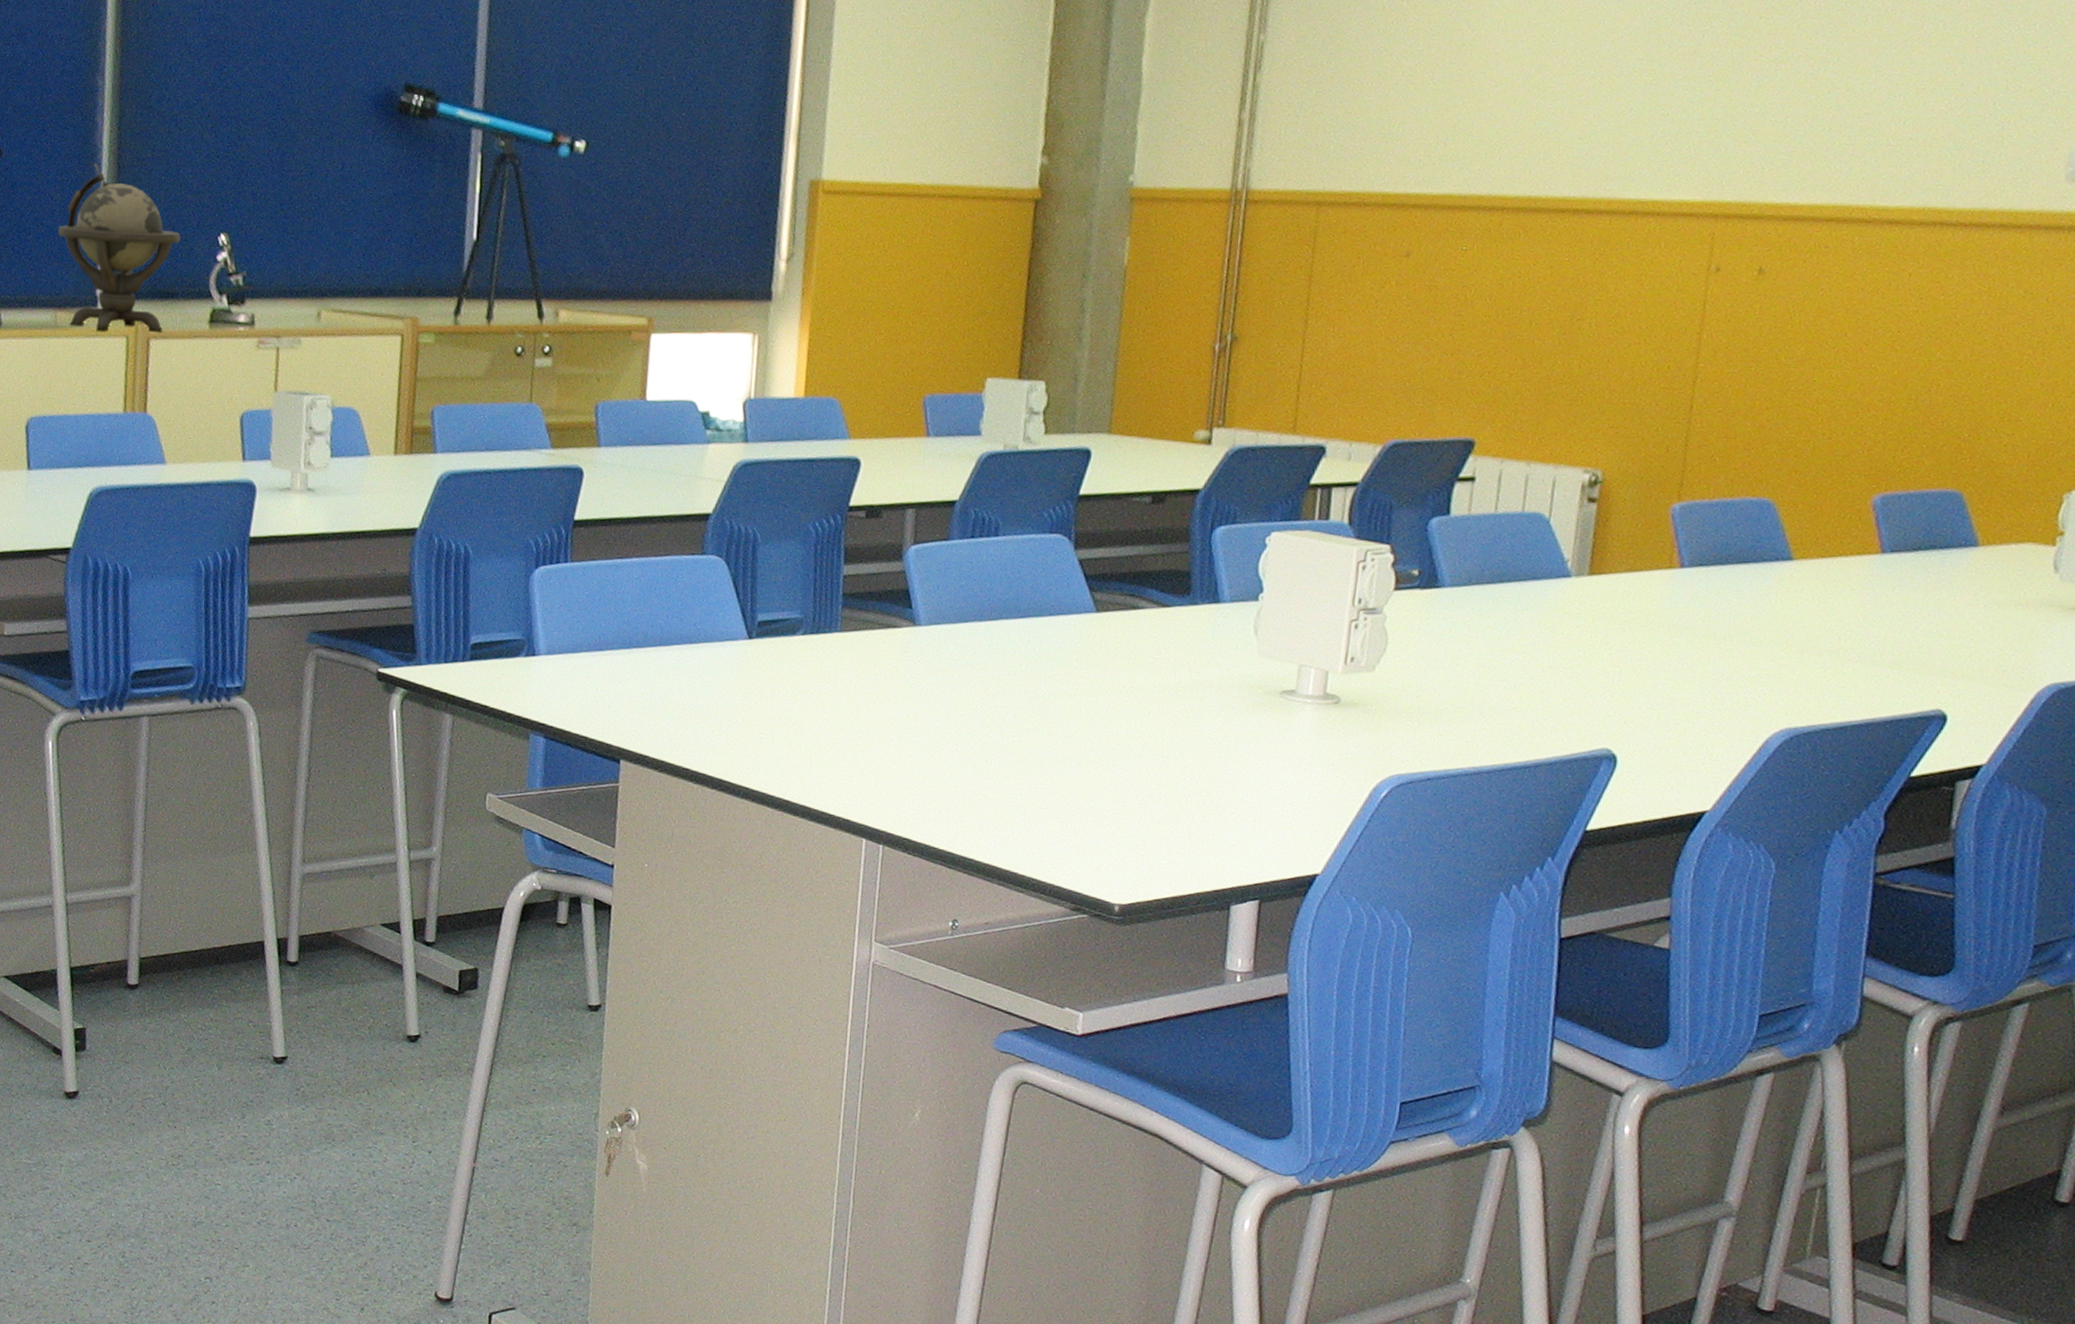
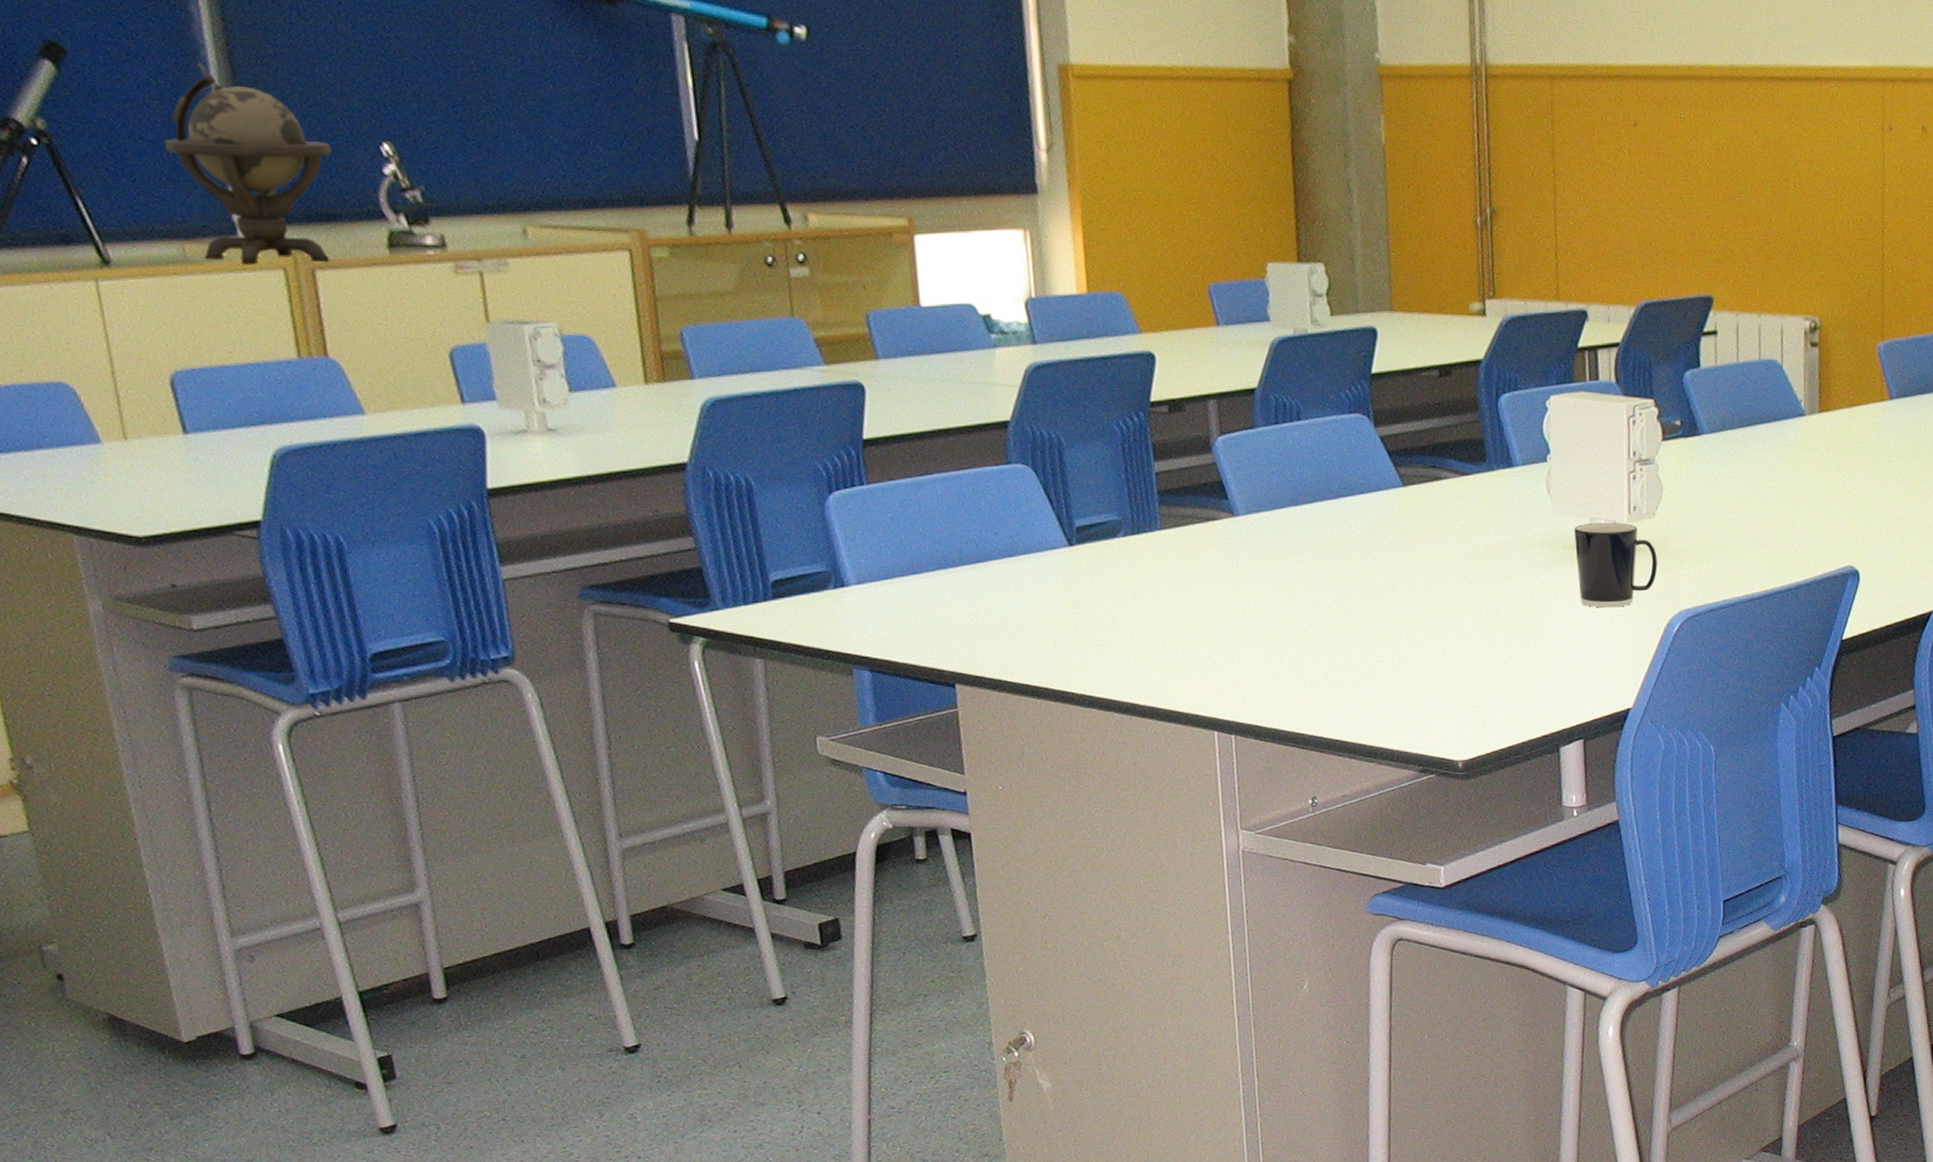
mug: none [1276,670,1372,764] -> present [1574,522,1658,608]

